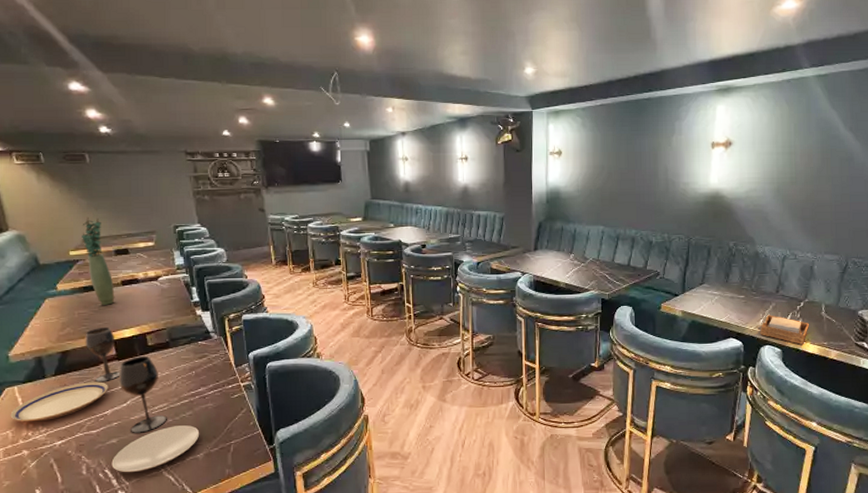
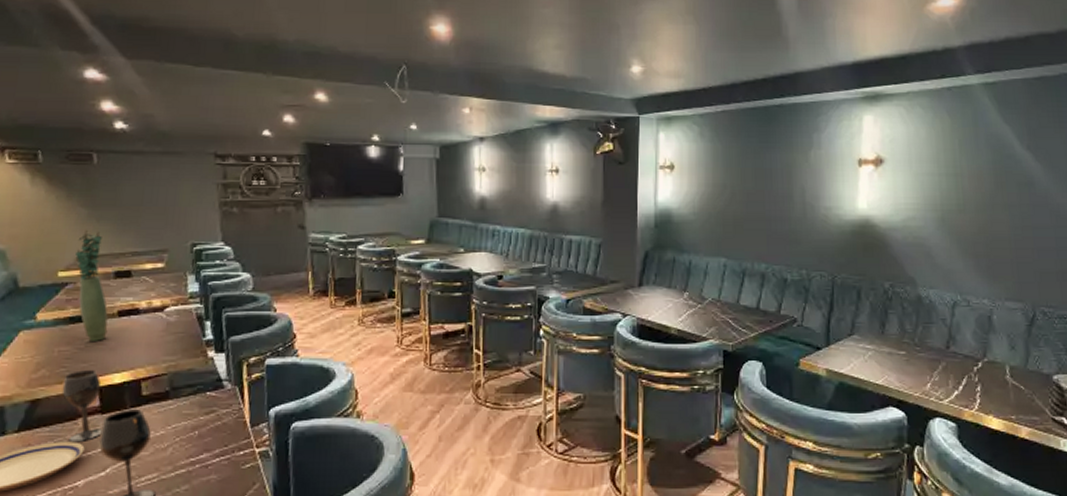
napkin holder: present [760,315,809,345] -> none [927,377,991,418]

